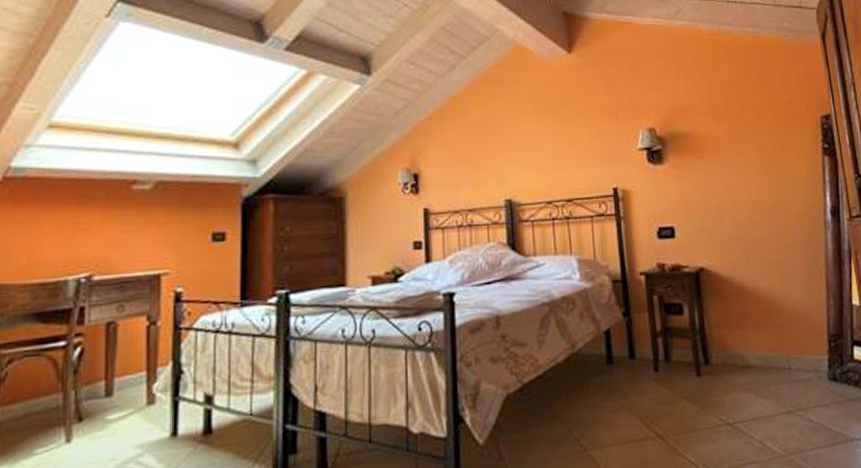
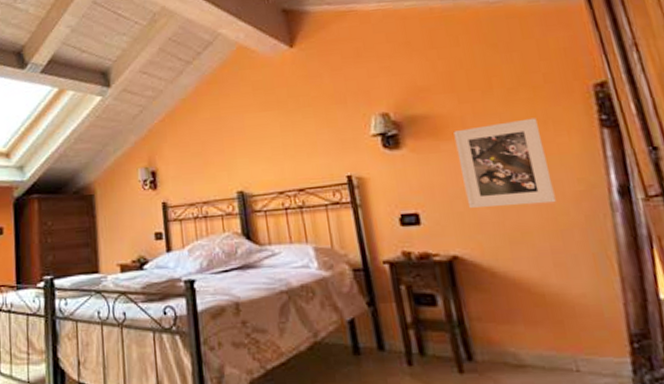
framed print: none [709,142,785,223] -> present [453,118,556,208]

